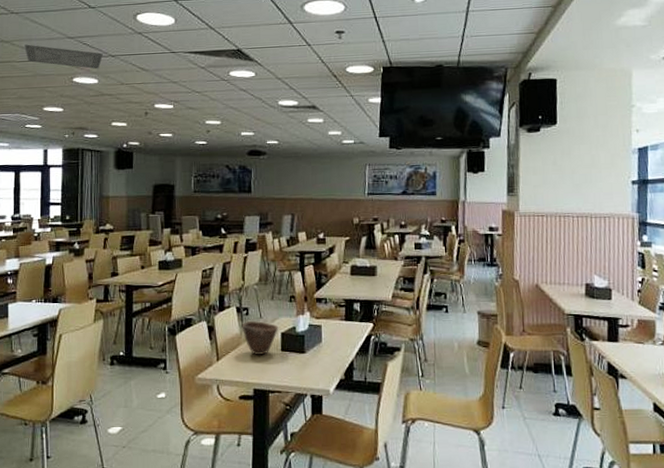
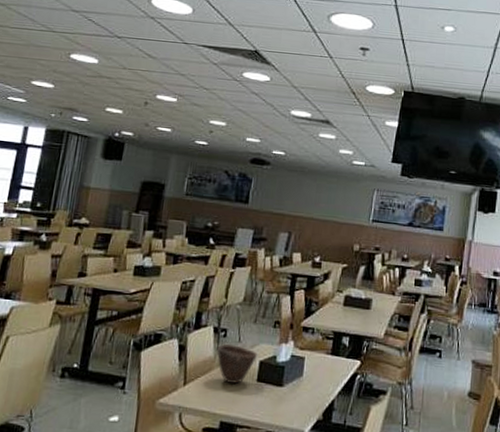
ceiling vent: present [24,44,103,69] -> none [21,10,108,49]

